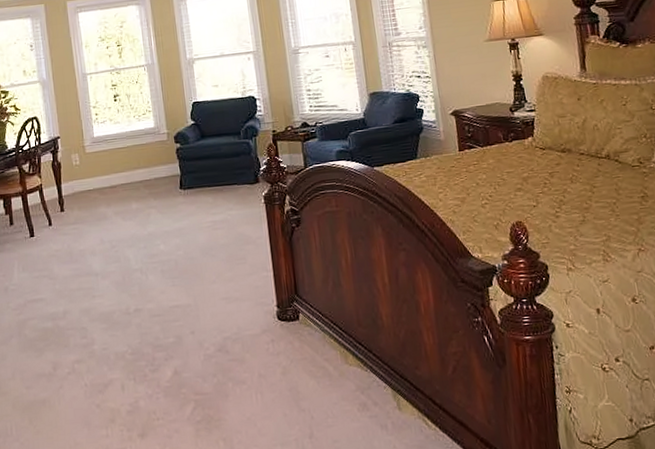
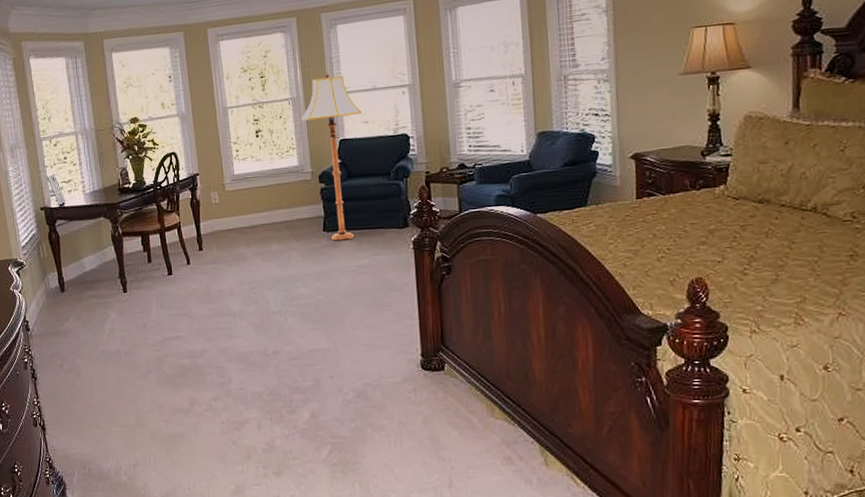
floor lamp: none [156,41,212,198] -> present [301,73,361,241]

